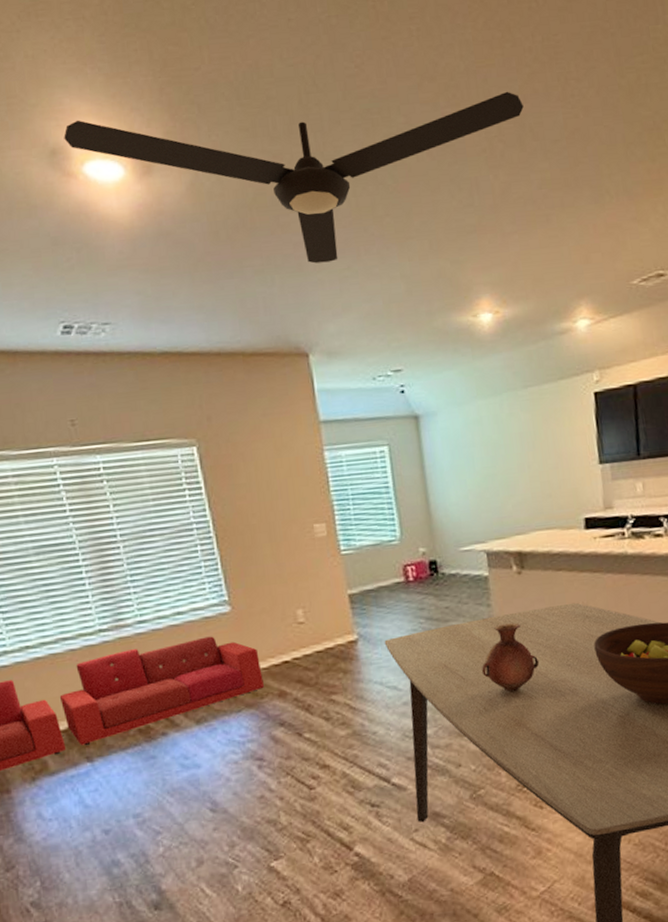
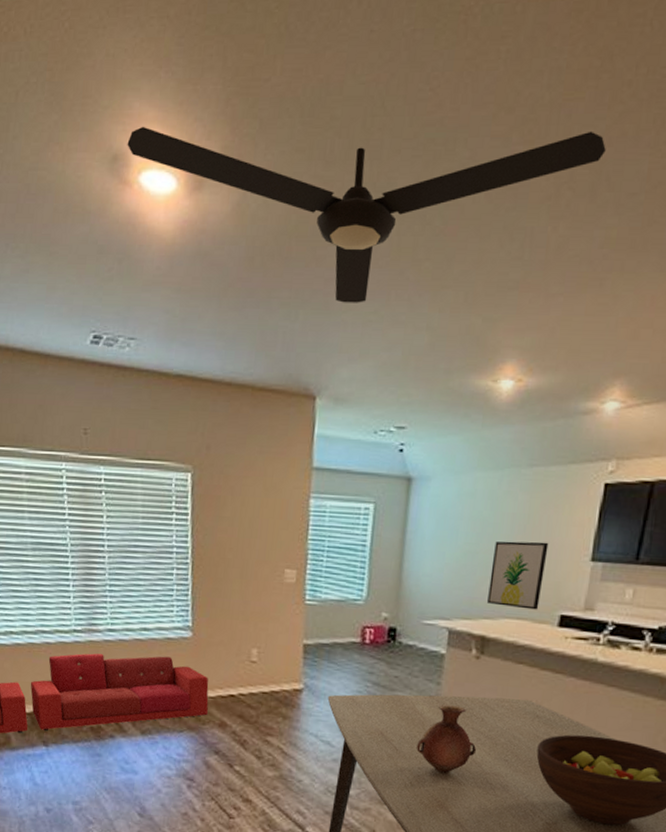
wall art: none [510,454,564,520] -> present [487,541,549,610]

